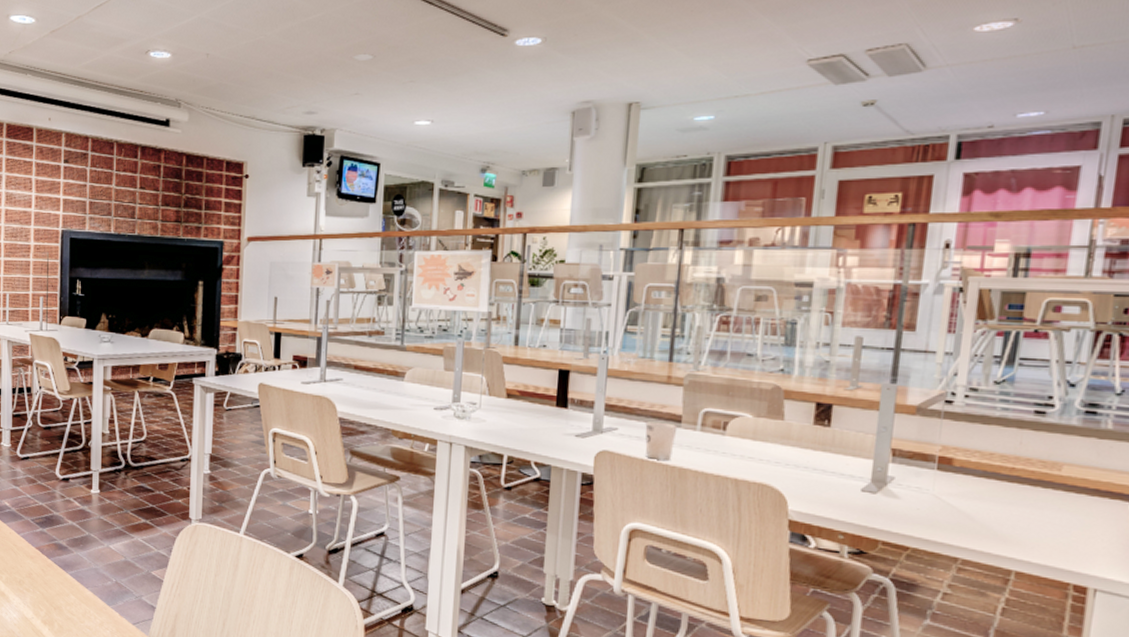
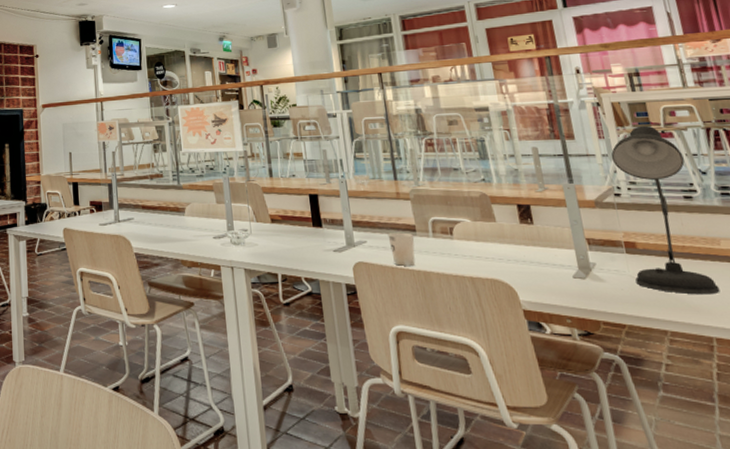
desk lamp: none [938,321,1053,525] -> present [611,125,720,295]

